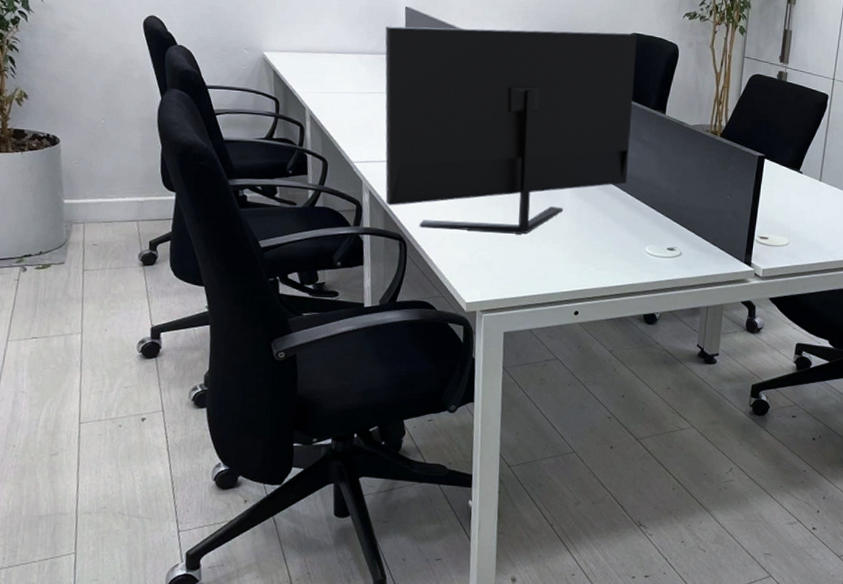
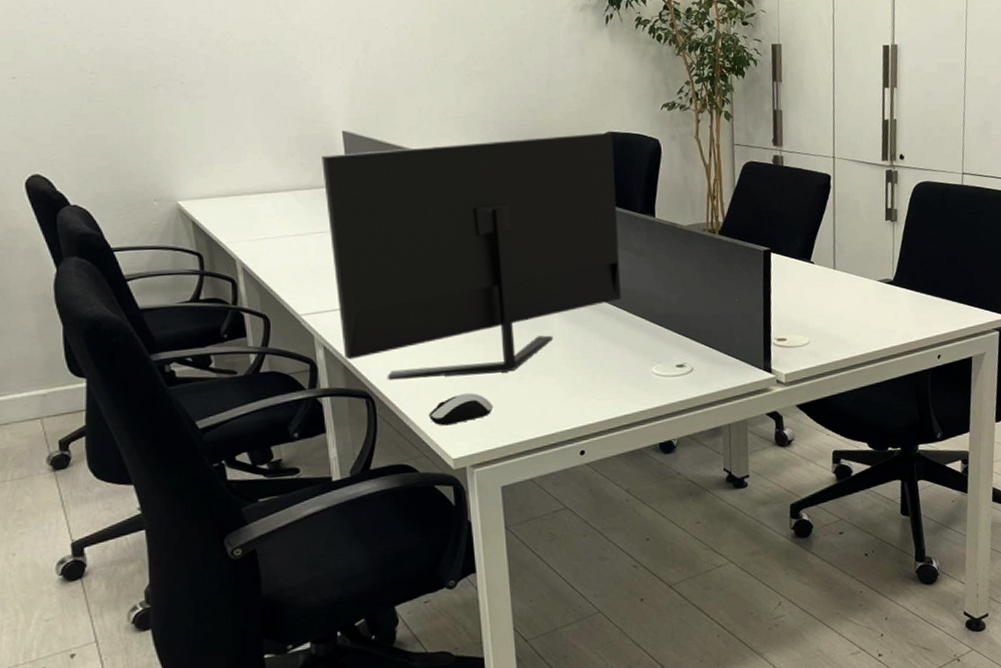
computer mouse: none [449,247,505,274] -> present [428,393,494,426]

